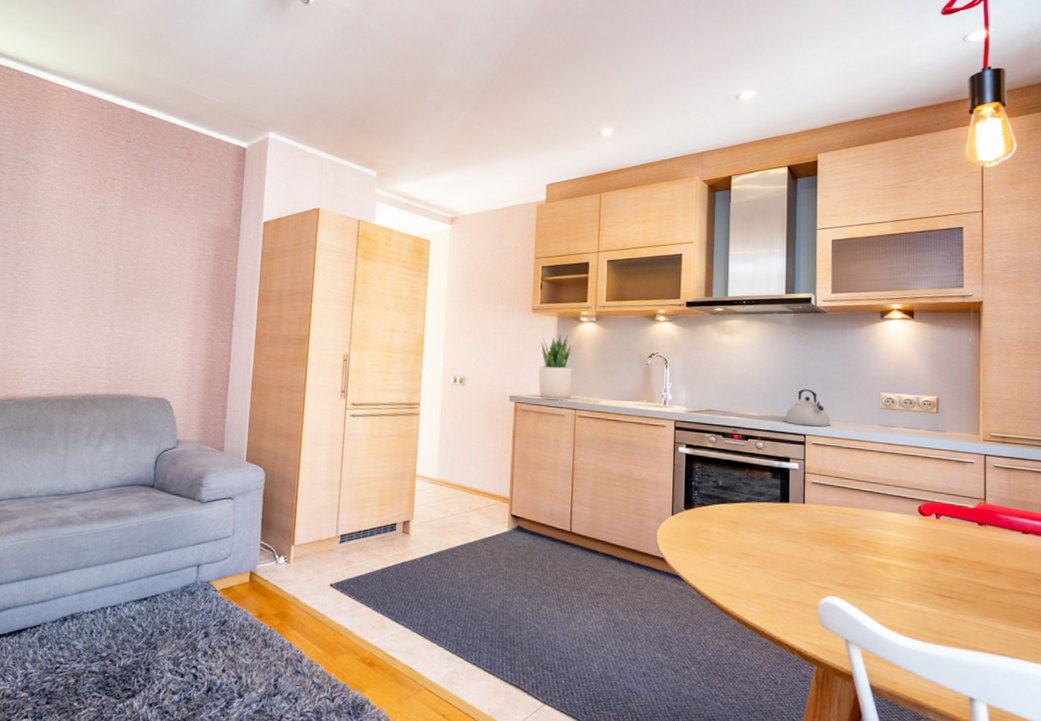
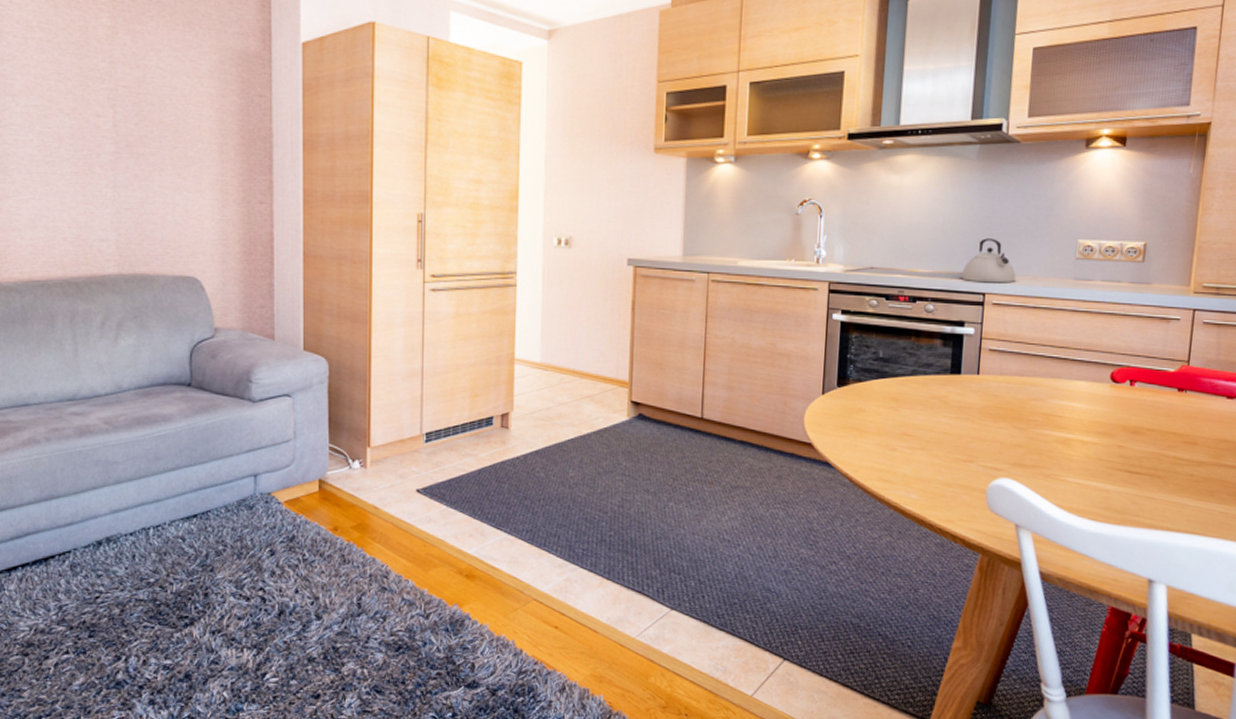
planter: present [538,334,573,401] -> none [663,179,705,263]

